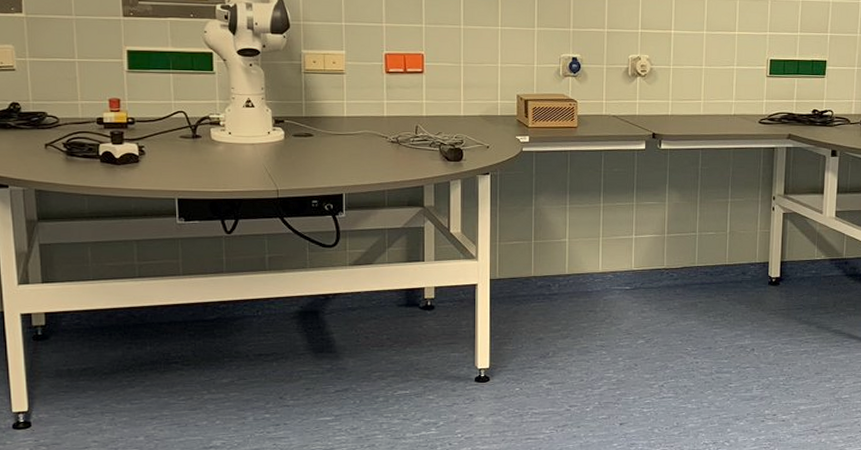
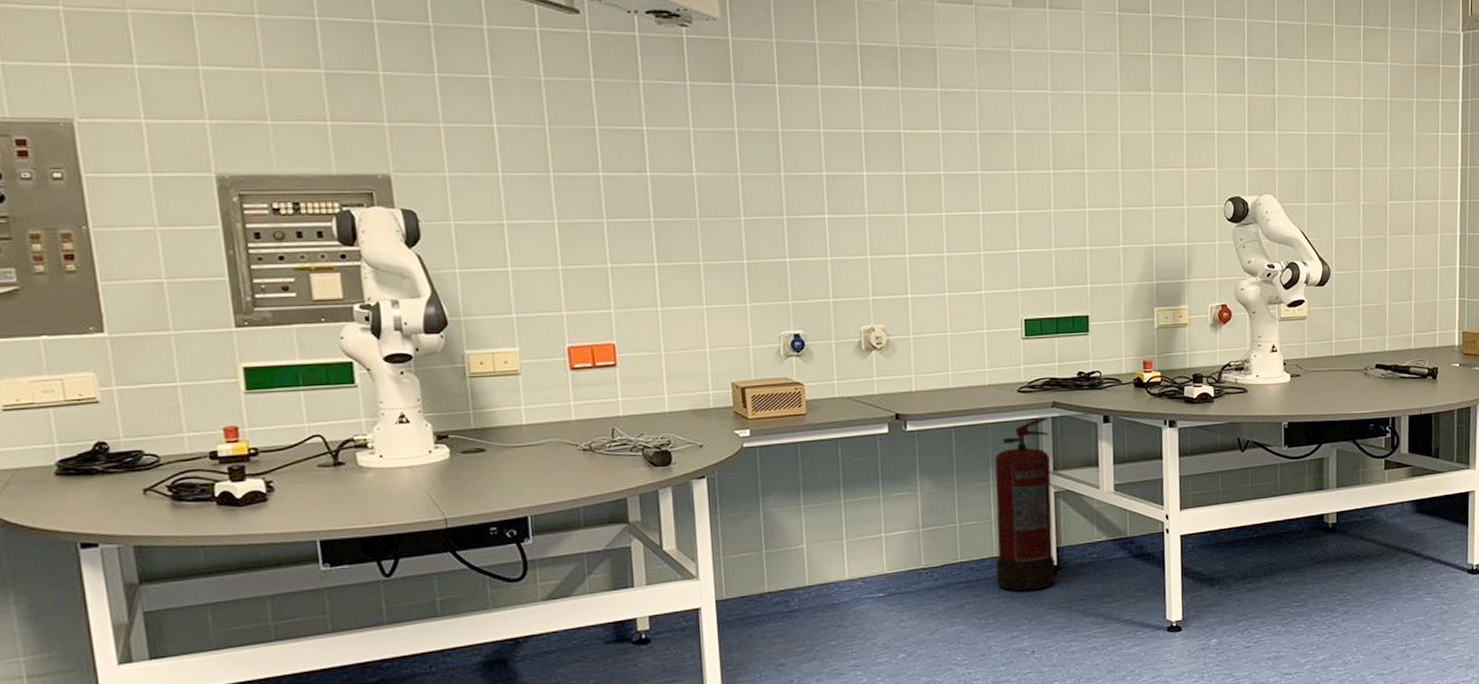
fire extinguisher: none [727,146,783,297] -> present [995,417,1056,591]

